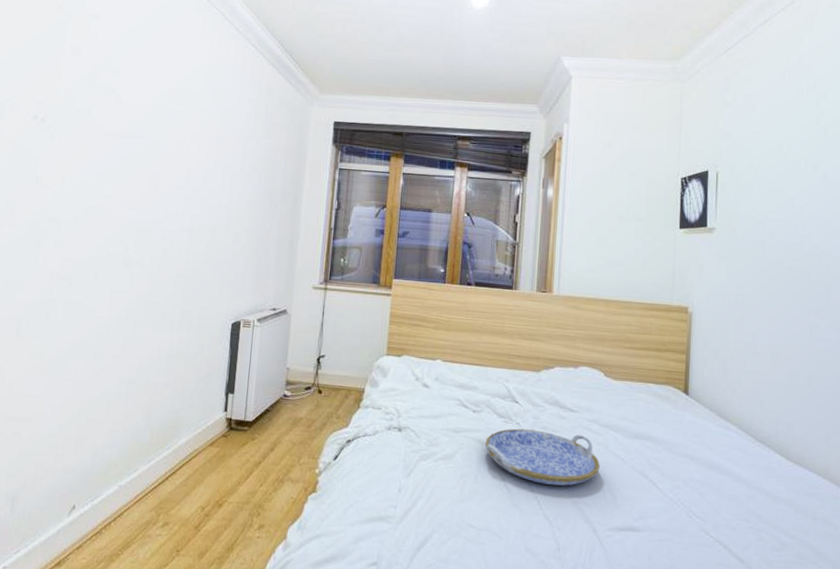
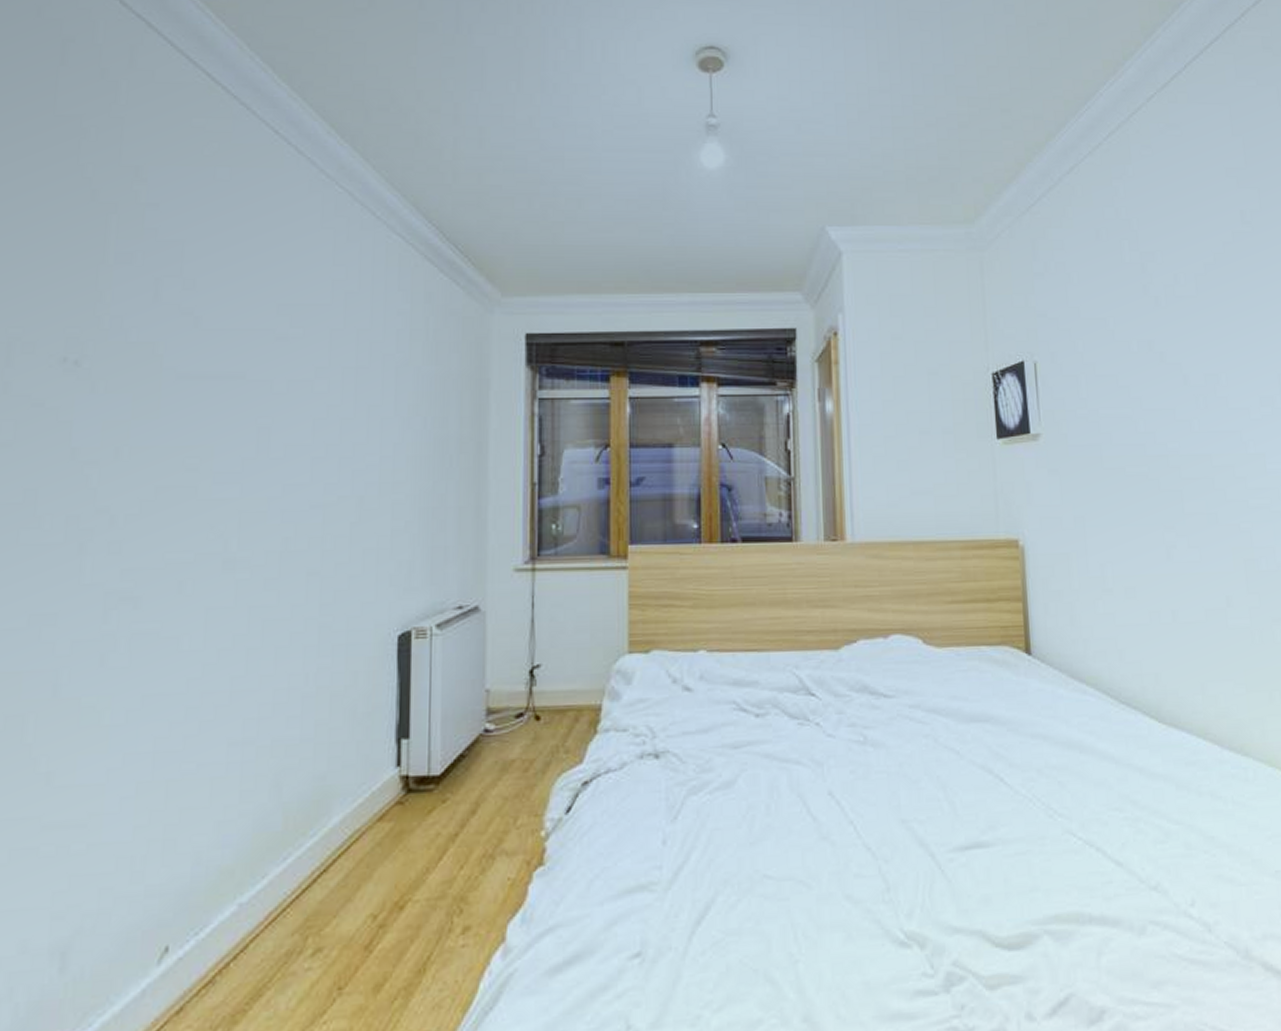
serving tray: present [485,428,600,486] -> none [776,728,930,803]

